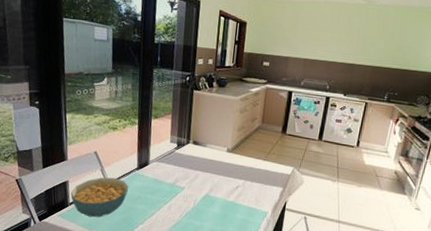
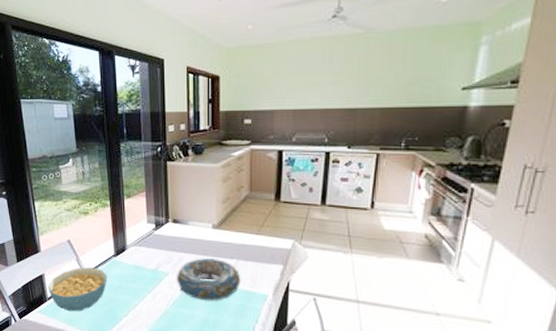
decorative bowl: none [191,177,247,215] -> present [177,257,241,302]

